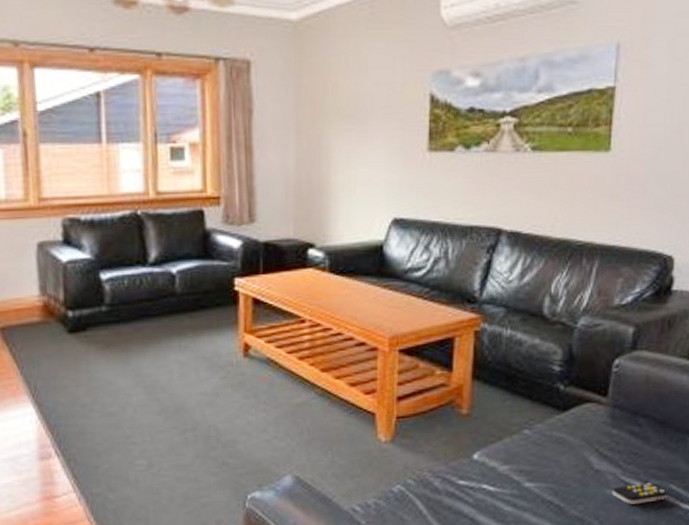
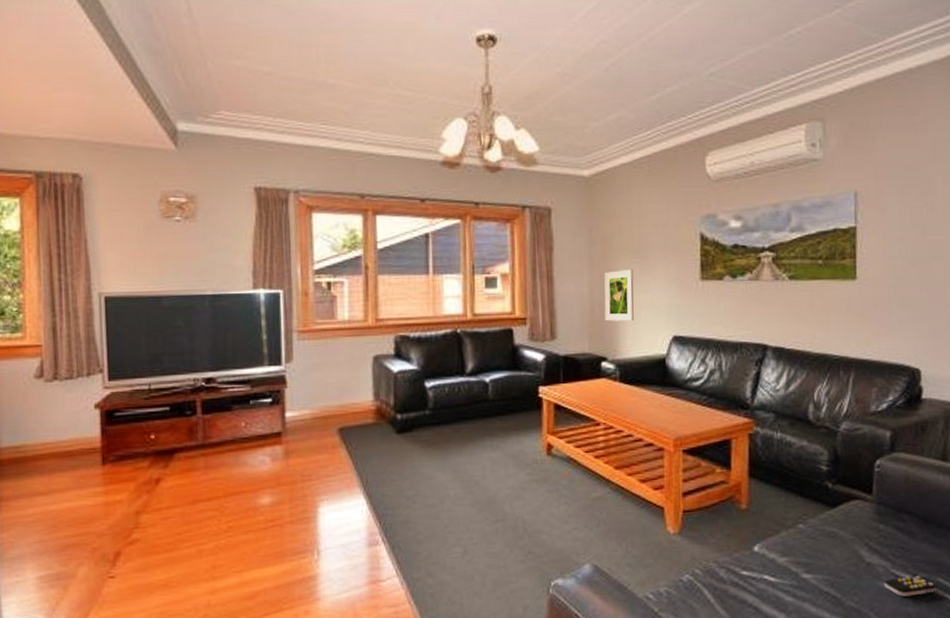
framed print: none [313,138,349,201] -> present [604,269,634,322]

